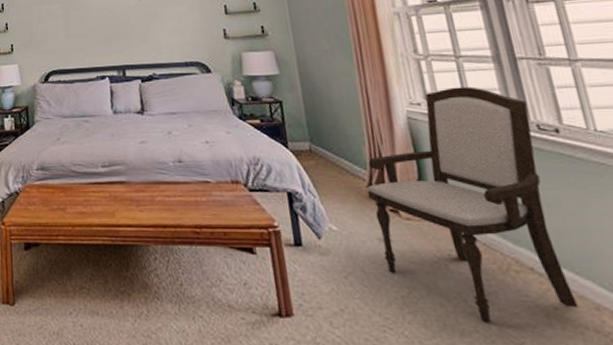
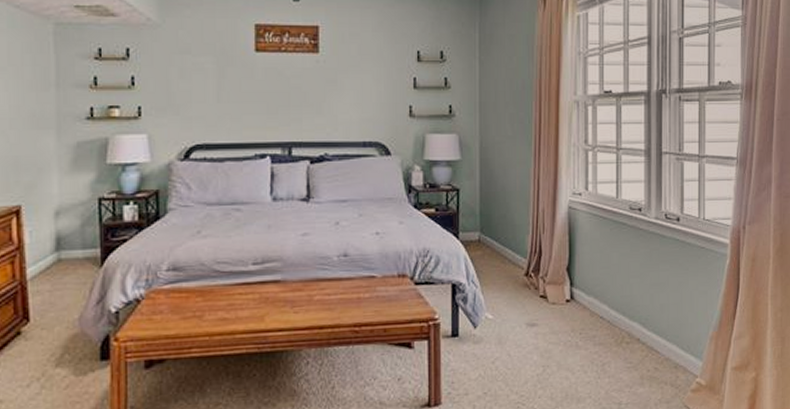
armchair: present [367,87,579,322] -> none [524,178,664,388]

